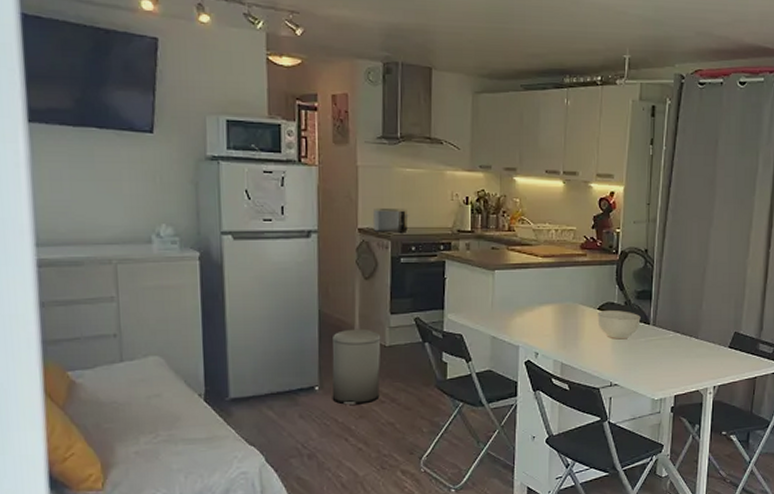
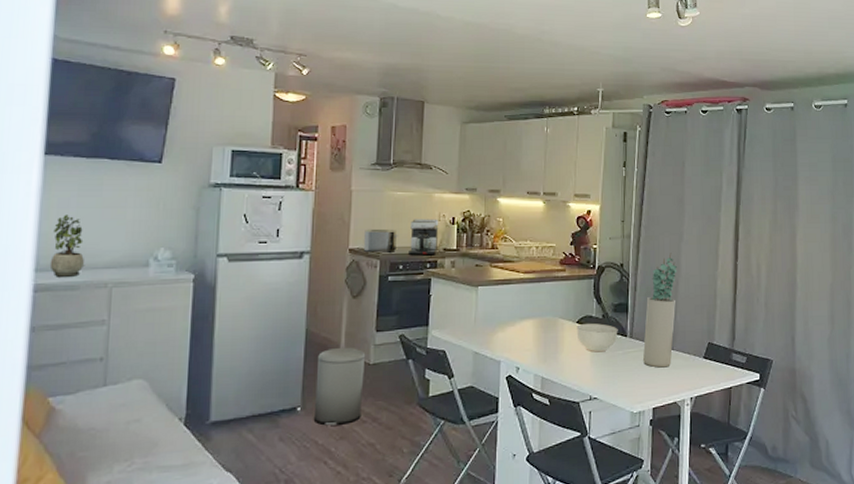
potted plant: none [49,187,85,252] -> present [49,215,84,277]
coffee maker: none [421,198,452,237] -> present [409,219,439,256]
vase: none [666,238,705,356] -> present [643,253,677,368]

